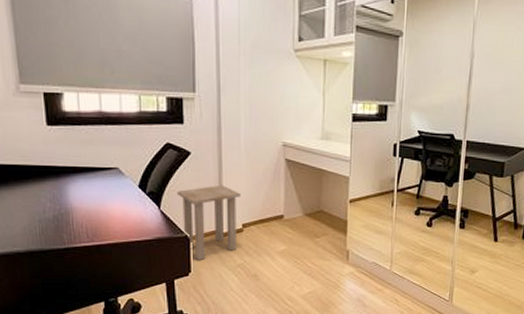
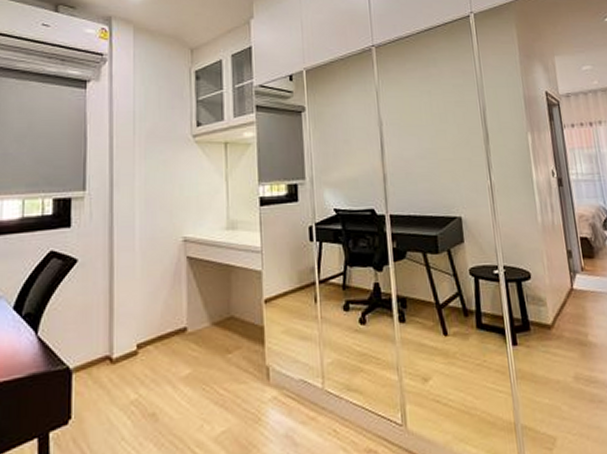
side table: present [176,185,241,261] -> none [58,296,135,401]

